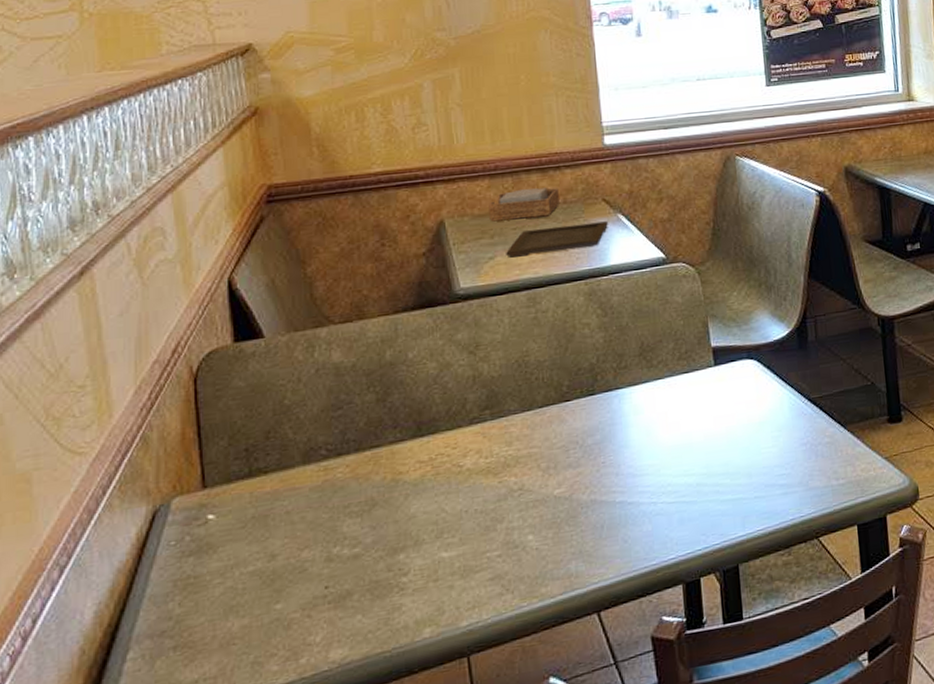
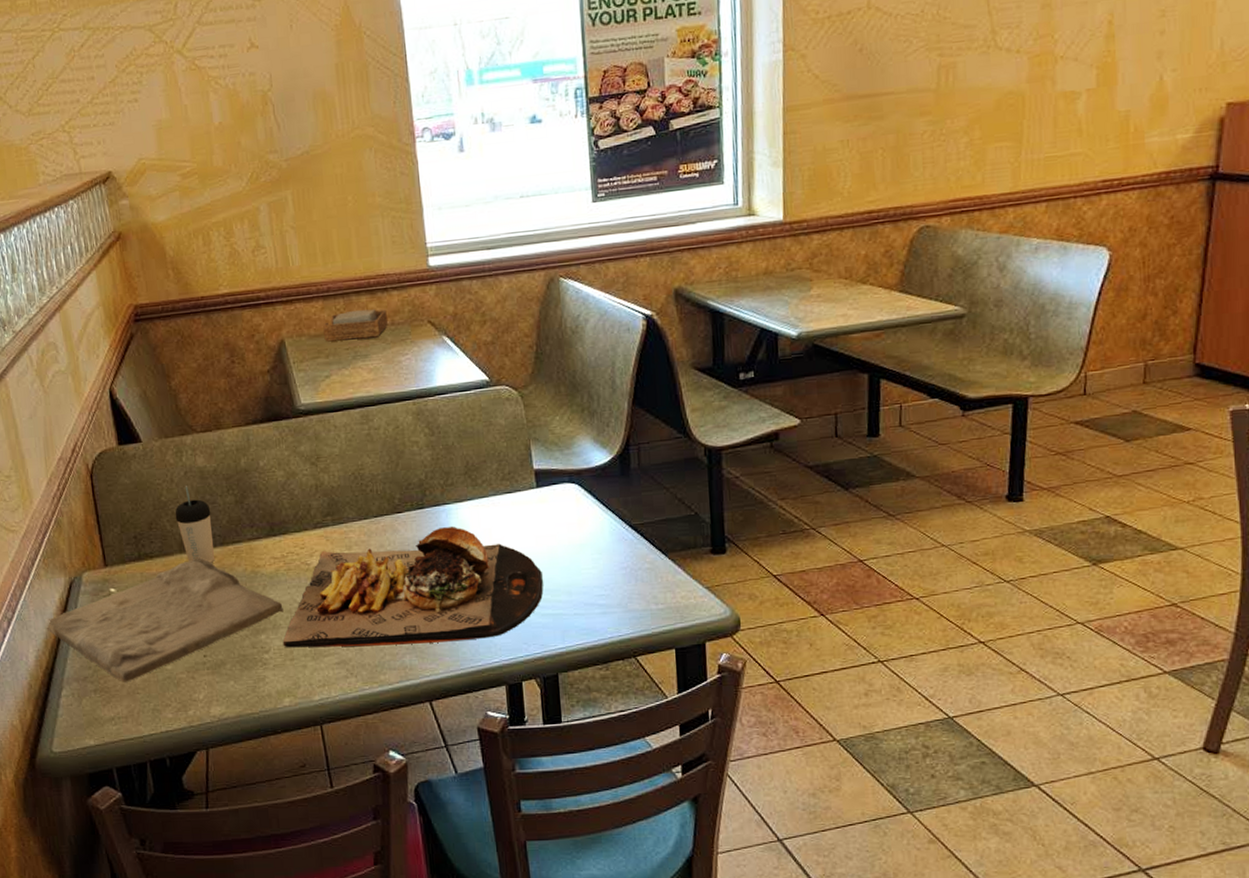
napkin: none [114,466,428,632] -> present [46,556,284,682]
beverage cup: none [300,384,347,474] -> present [175,484,215,563]
food tray: none [425,411,722,567] -> present [282,526,544,648]
tray: present [506,221,608,257] -> none [340,343,434,376]

